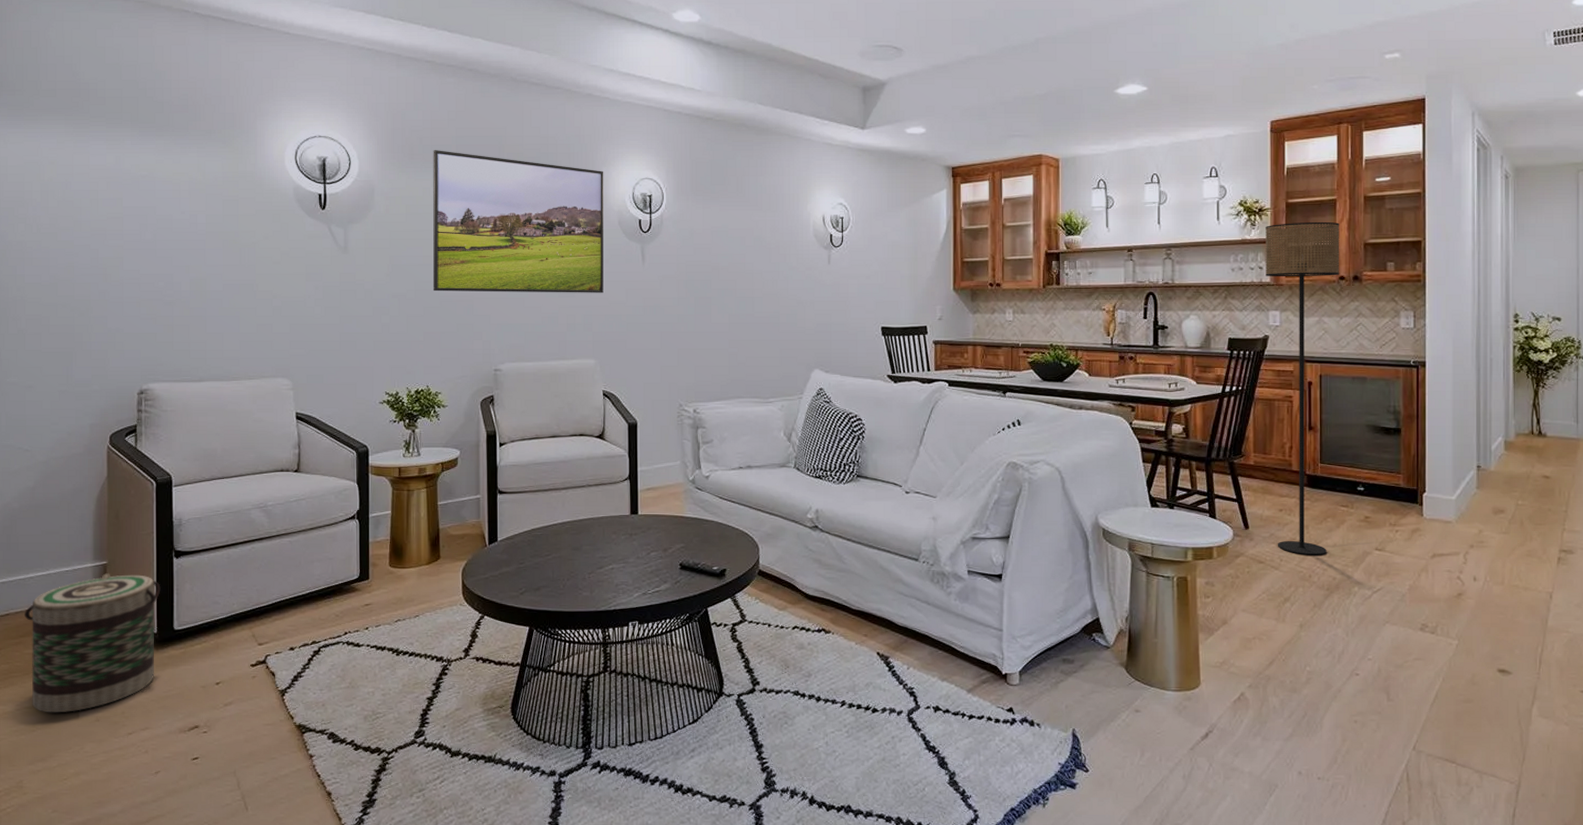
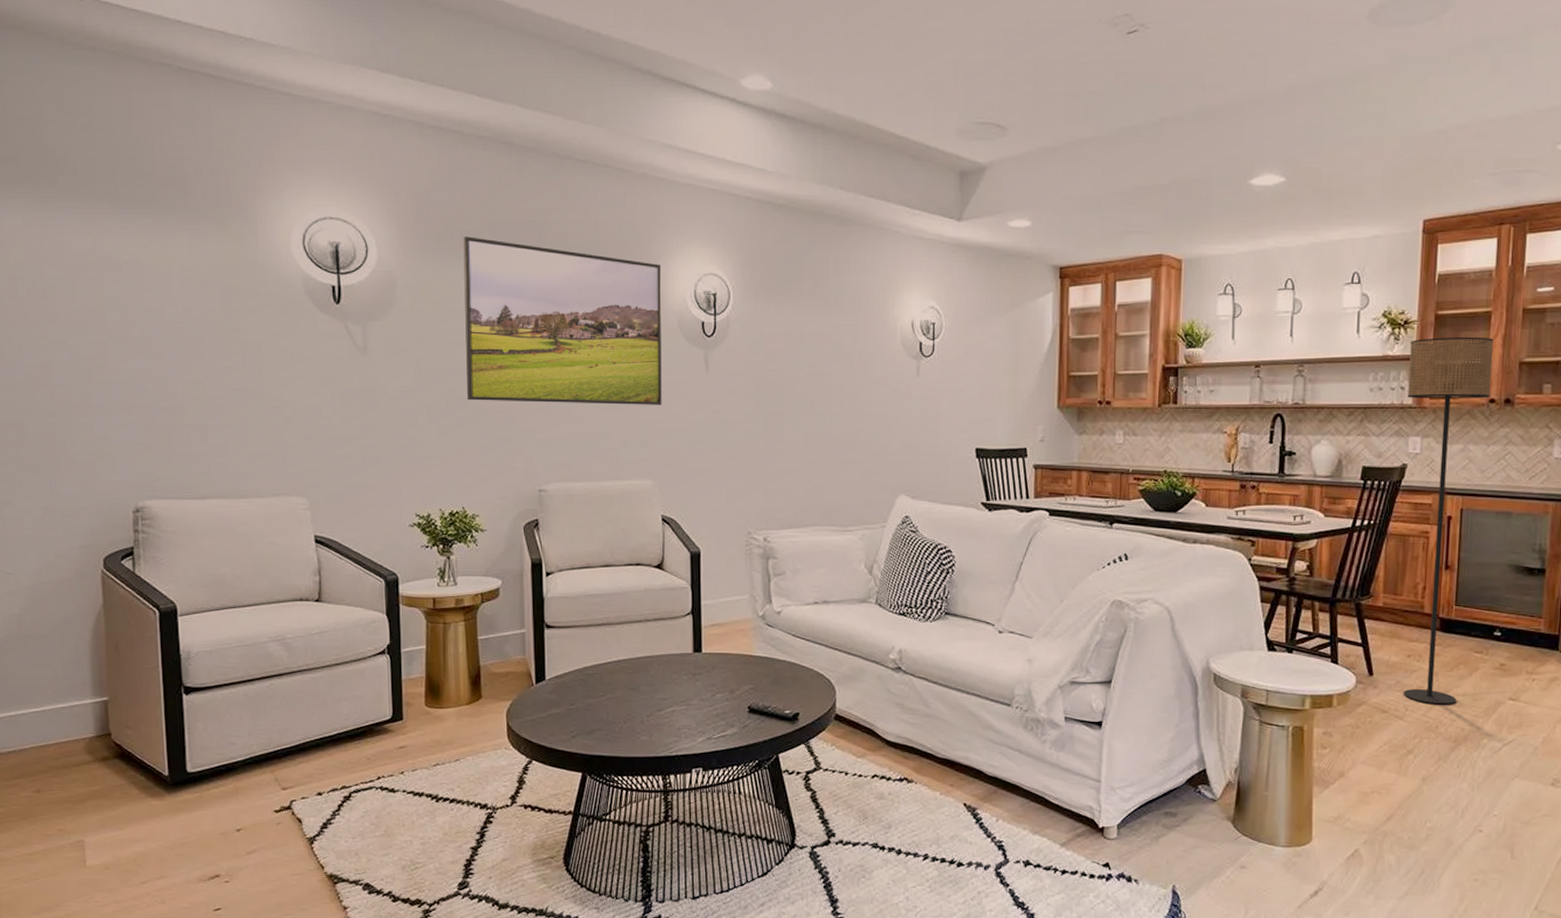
basket: present [24,573,161,713] -> none [18,710,170,861]

